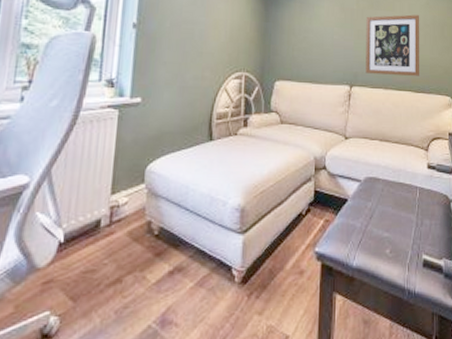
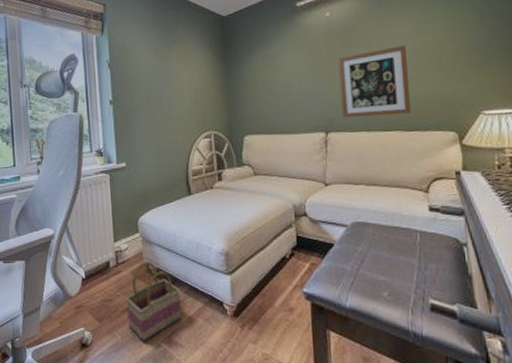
basket: none [112,218,186,324] -> present [126,261,182,342]

